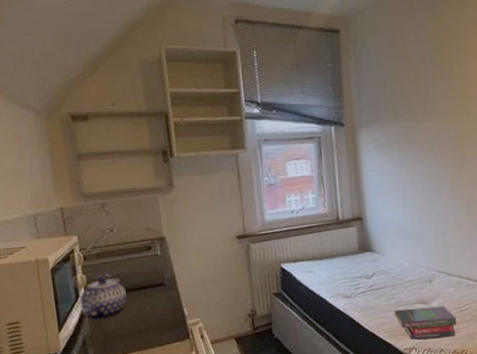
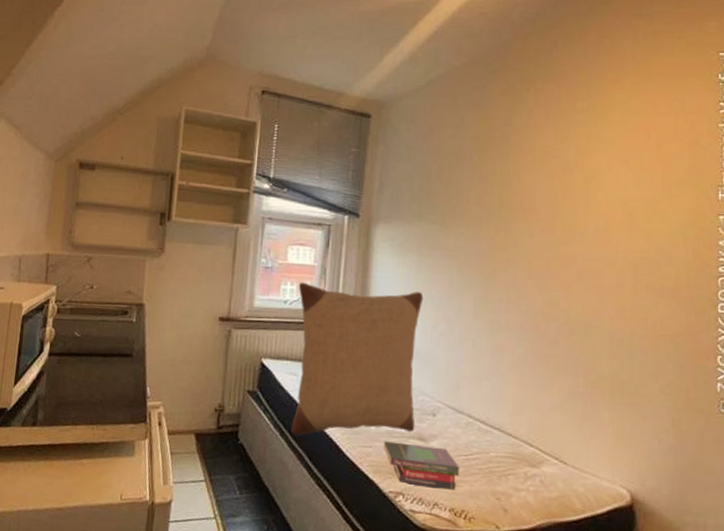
teapot: present [80,274,128,320] -> none [42,331,92,381]
pillow: none [301,183,418,322] -> present [291,282,424,436]

